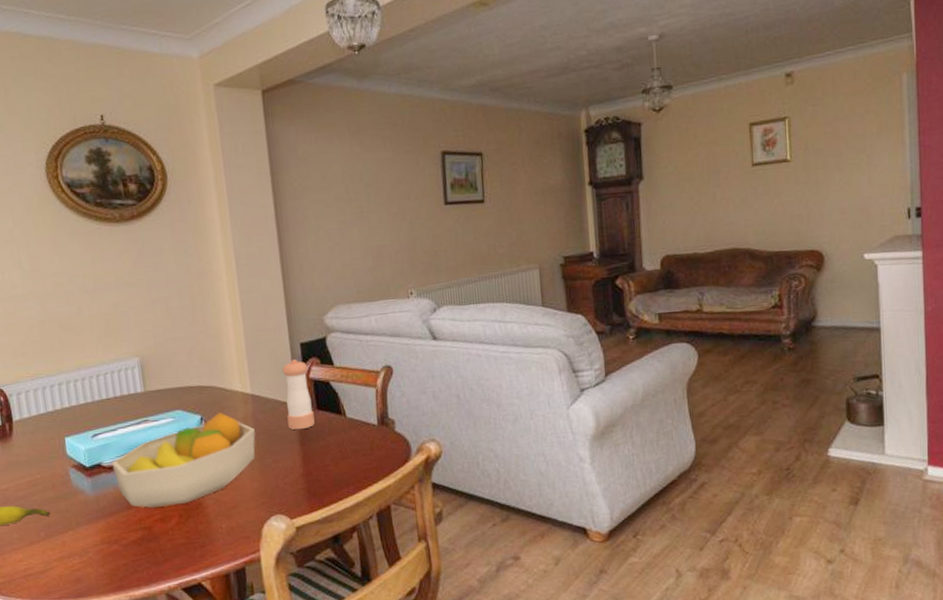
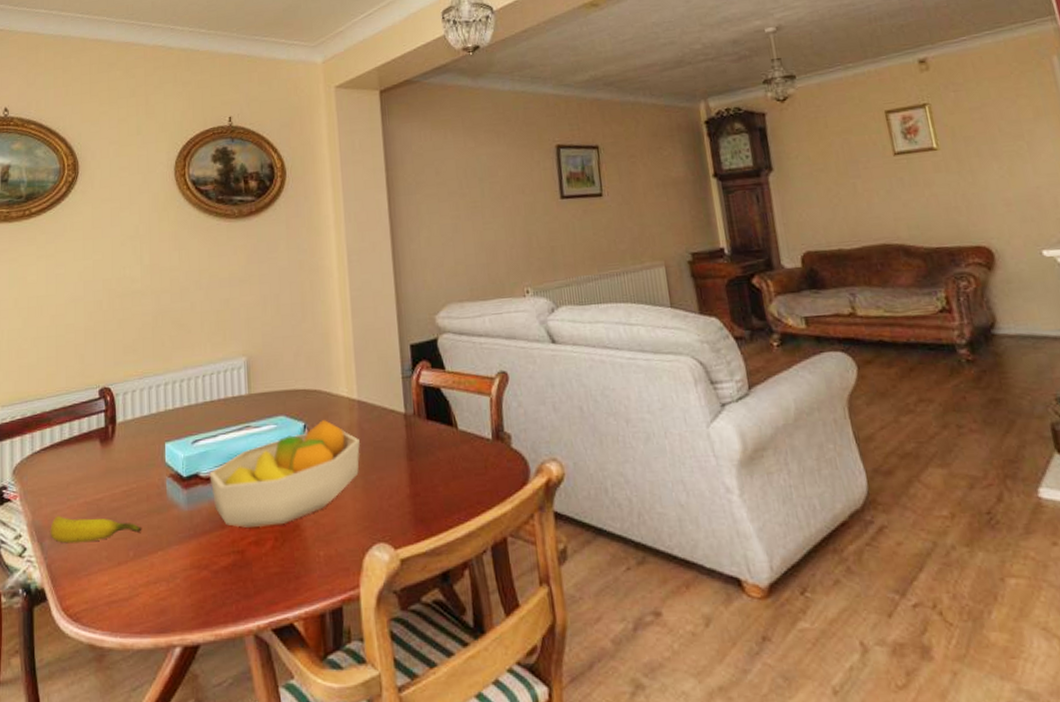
pepper shaker: present [282,359,315,430] -> none [390,362,424,443]

